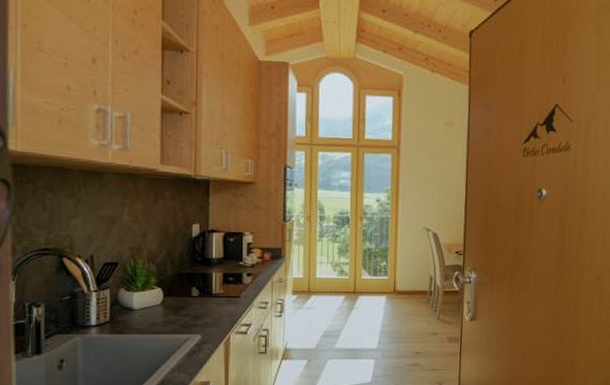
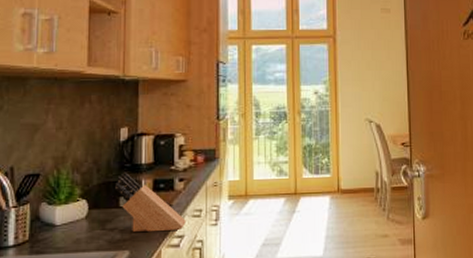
knife block: none [187,265,253,320] -> present [114,173,186,232]

